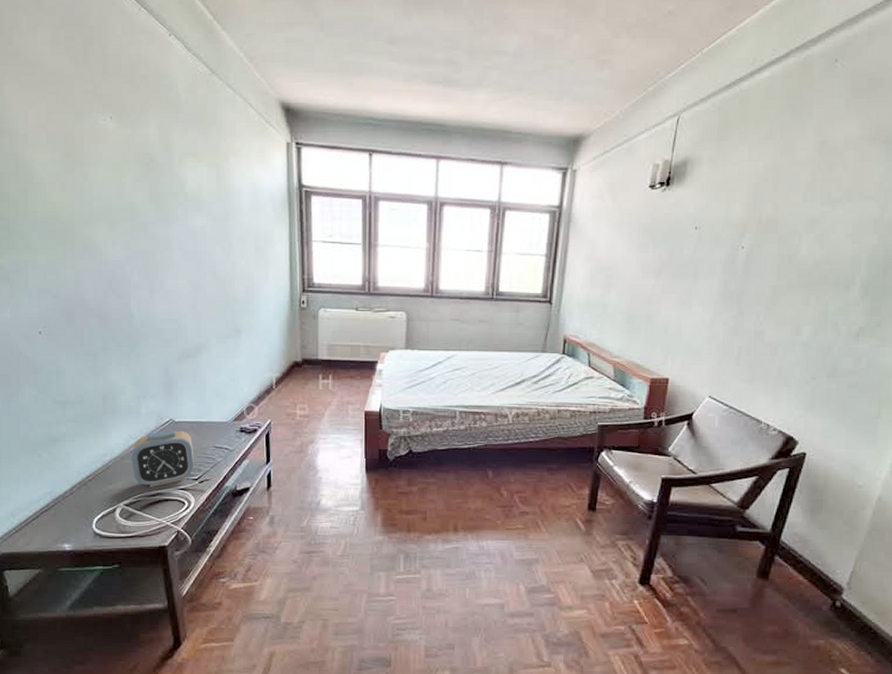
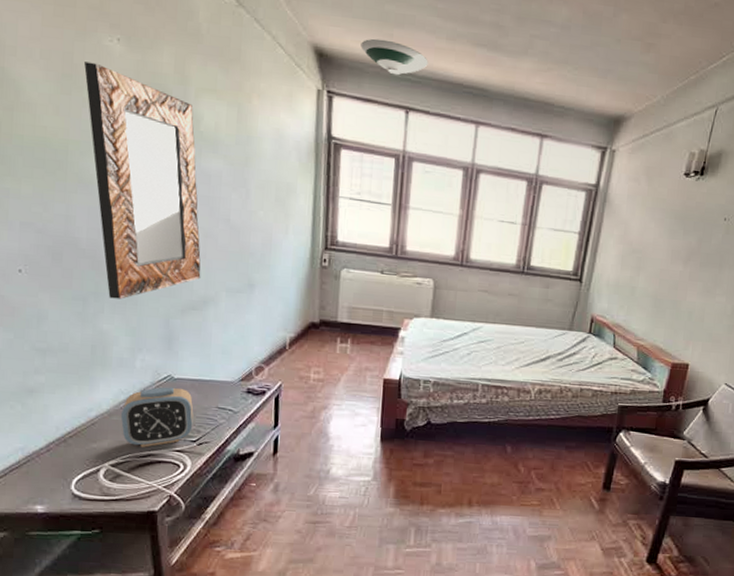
home mirror: none [84,141,193,352] -> present [84,62,201,299]
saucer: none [323,88,387,121] -> present [361,38,428,76]

